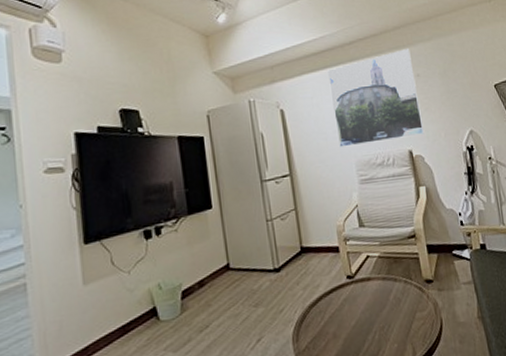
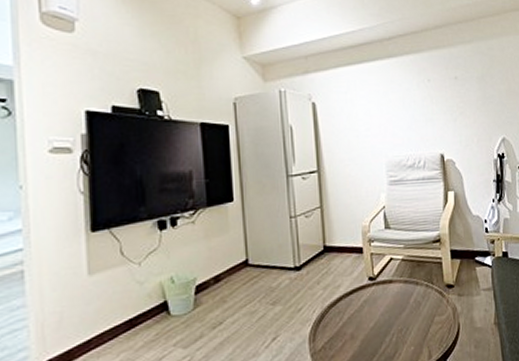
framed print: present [328,49,425,148] -> none [364,49,458,146]

